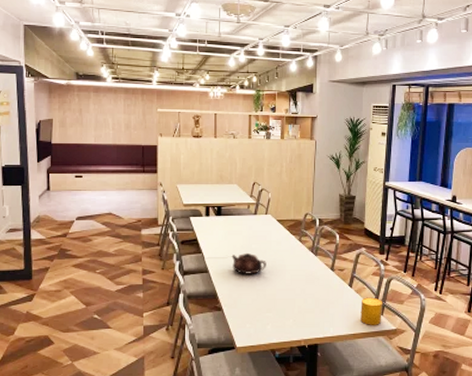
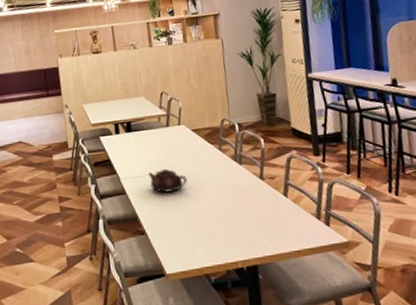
cup: present [361,297,383,325] -> none [300,206,330,239]

